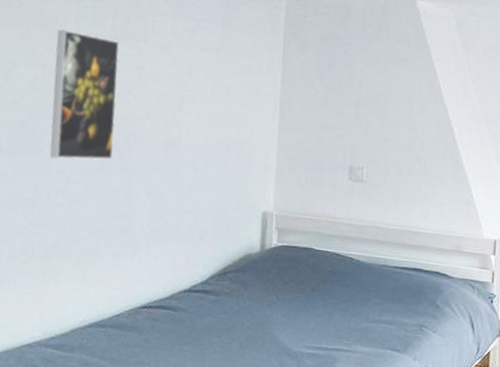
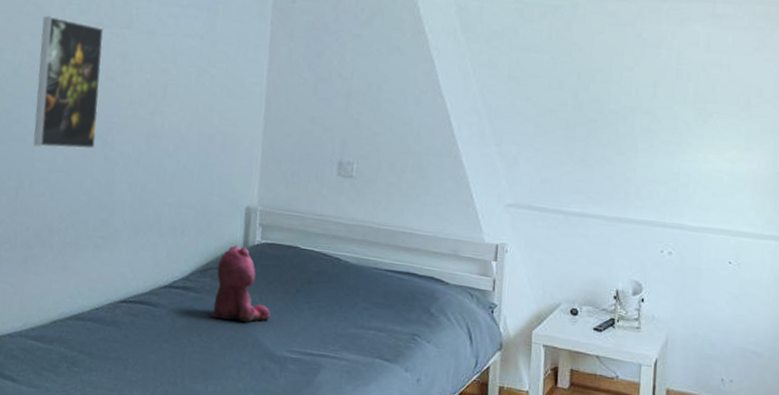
teddy bear: none [229,248,288,322] -> present [210,244,271,322]

